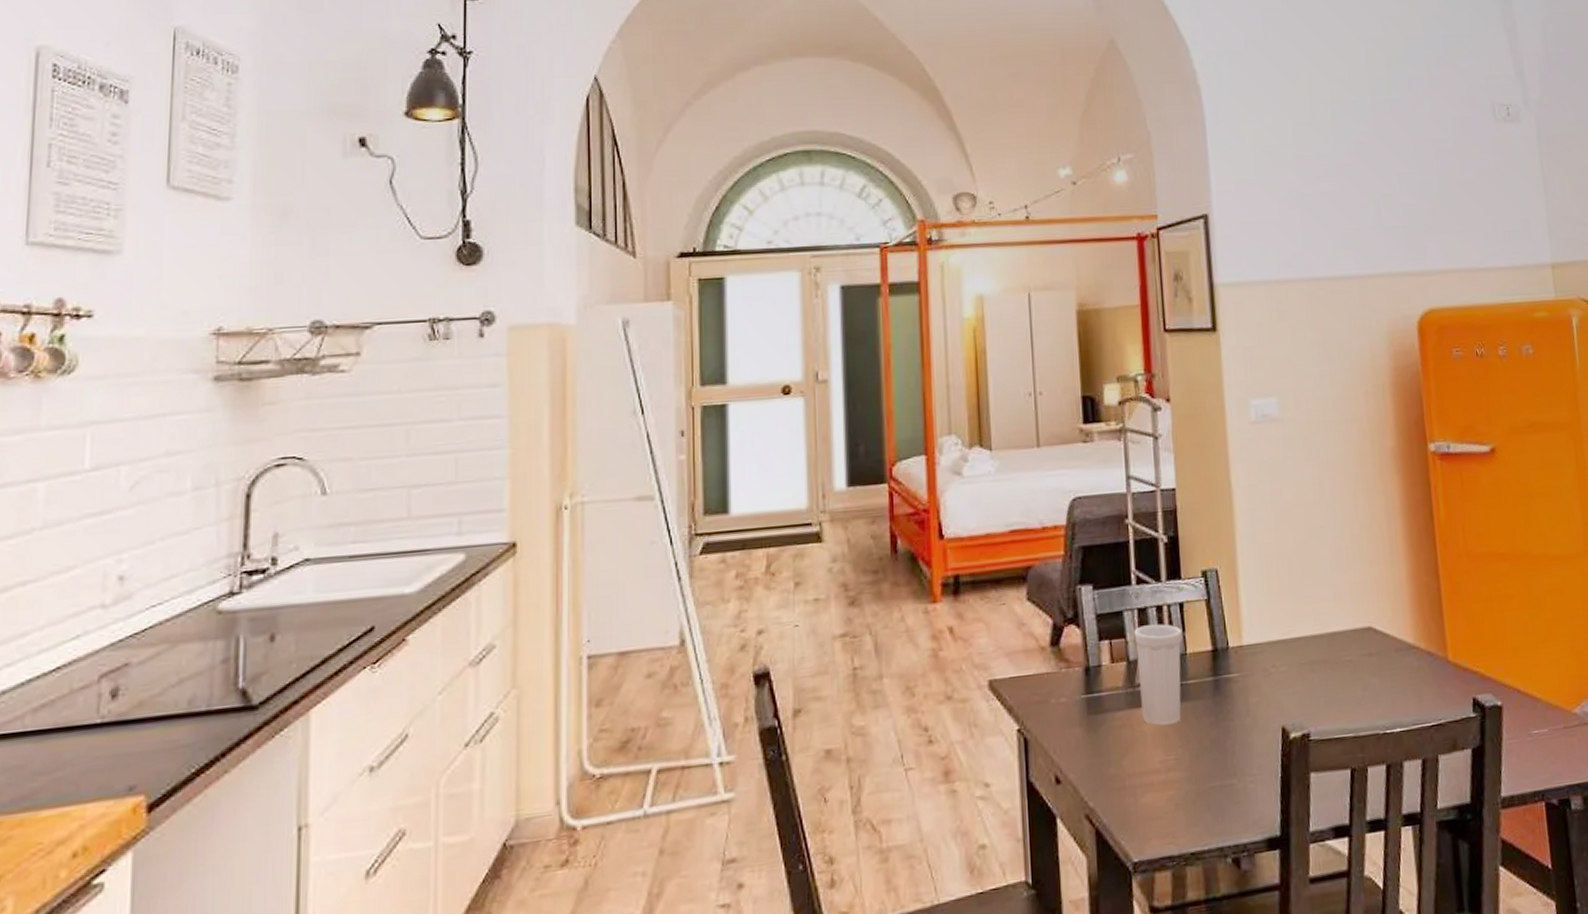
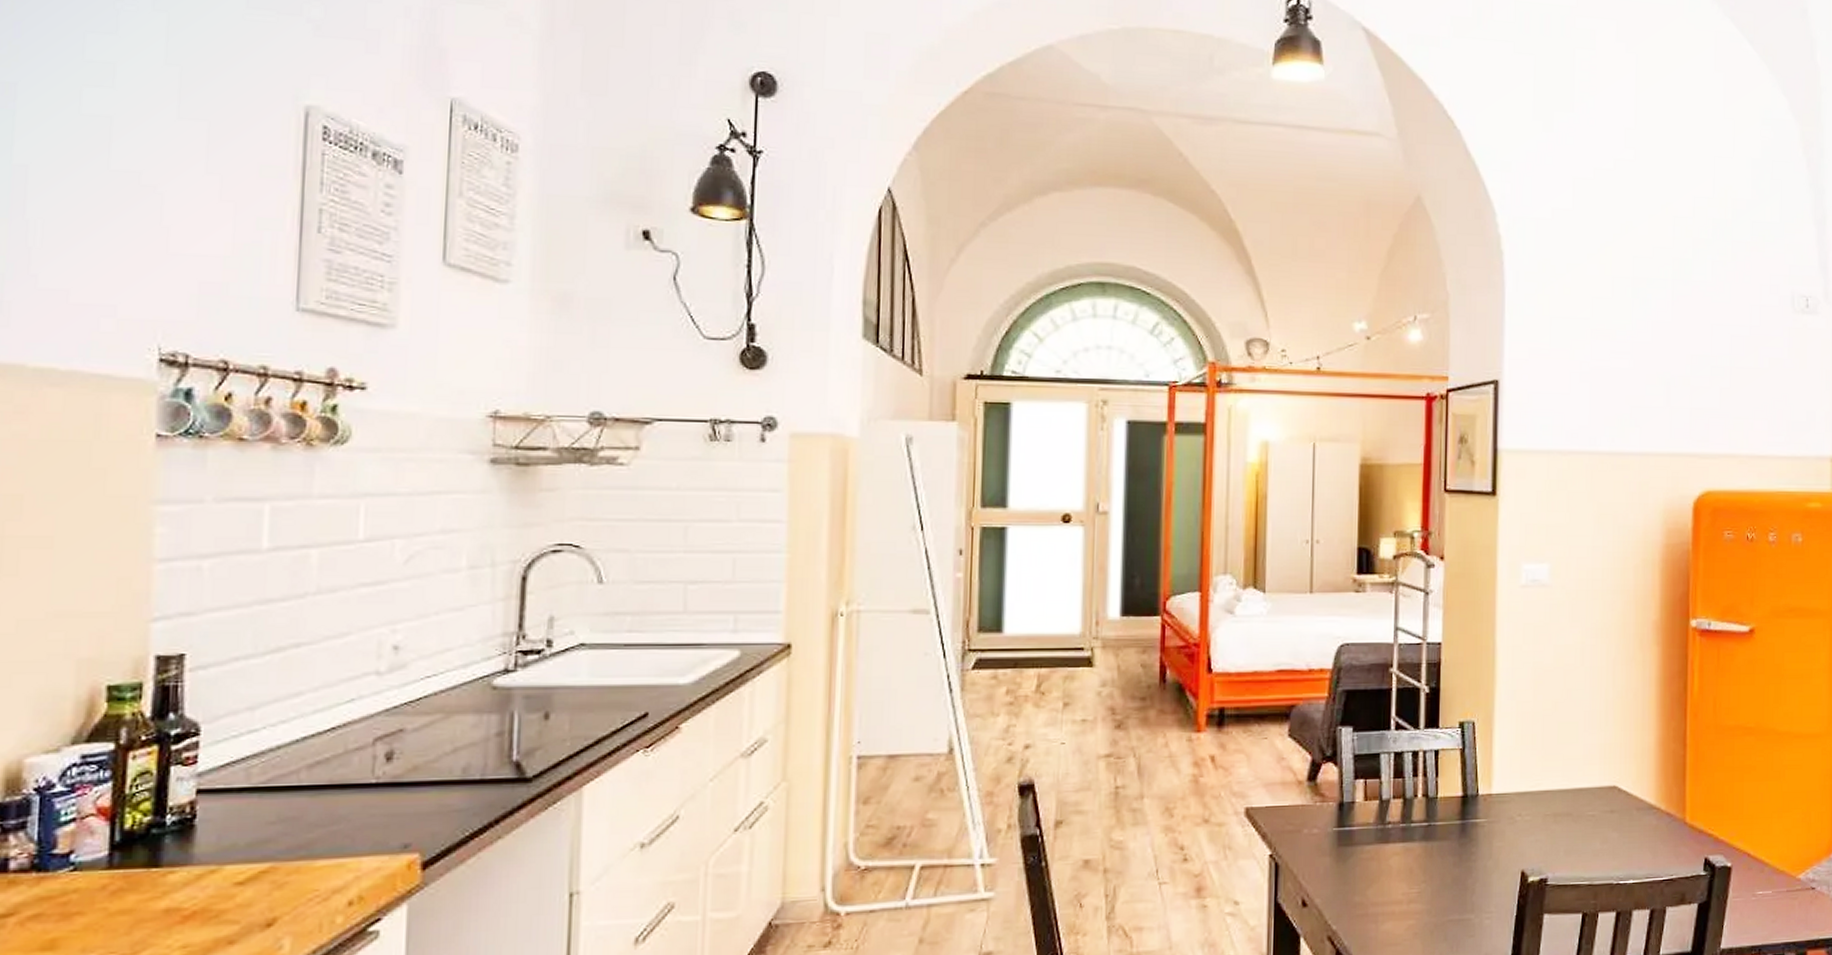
cup: present [1134,623,1183,726] -> none [1389,768,1435,861]

